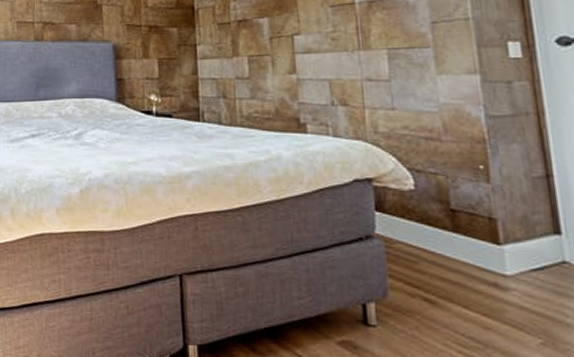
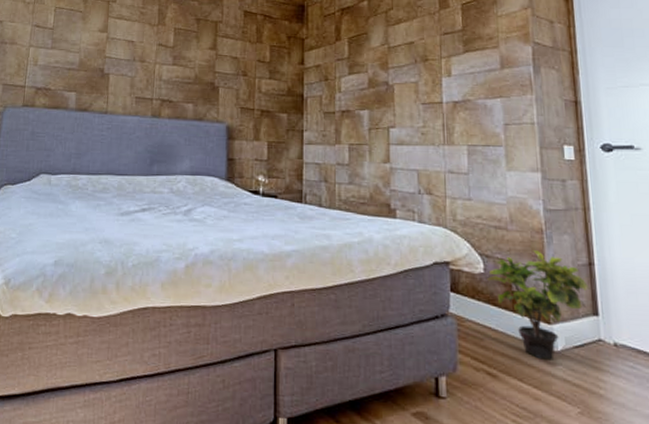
potted plant: none [419,162,548,285] -> present [487,250,590,360]

